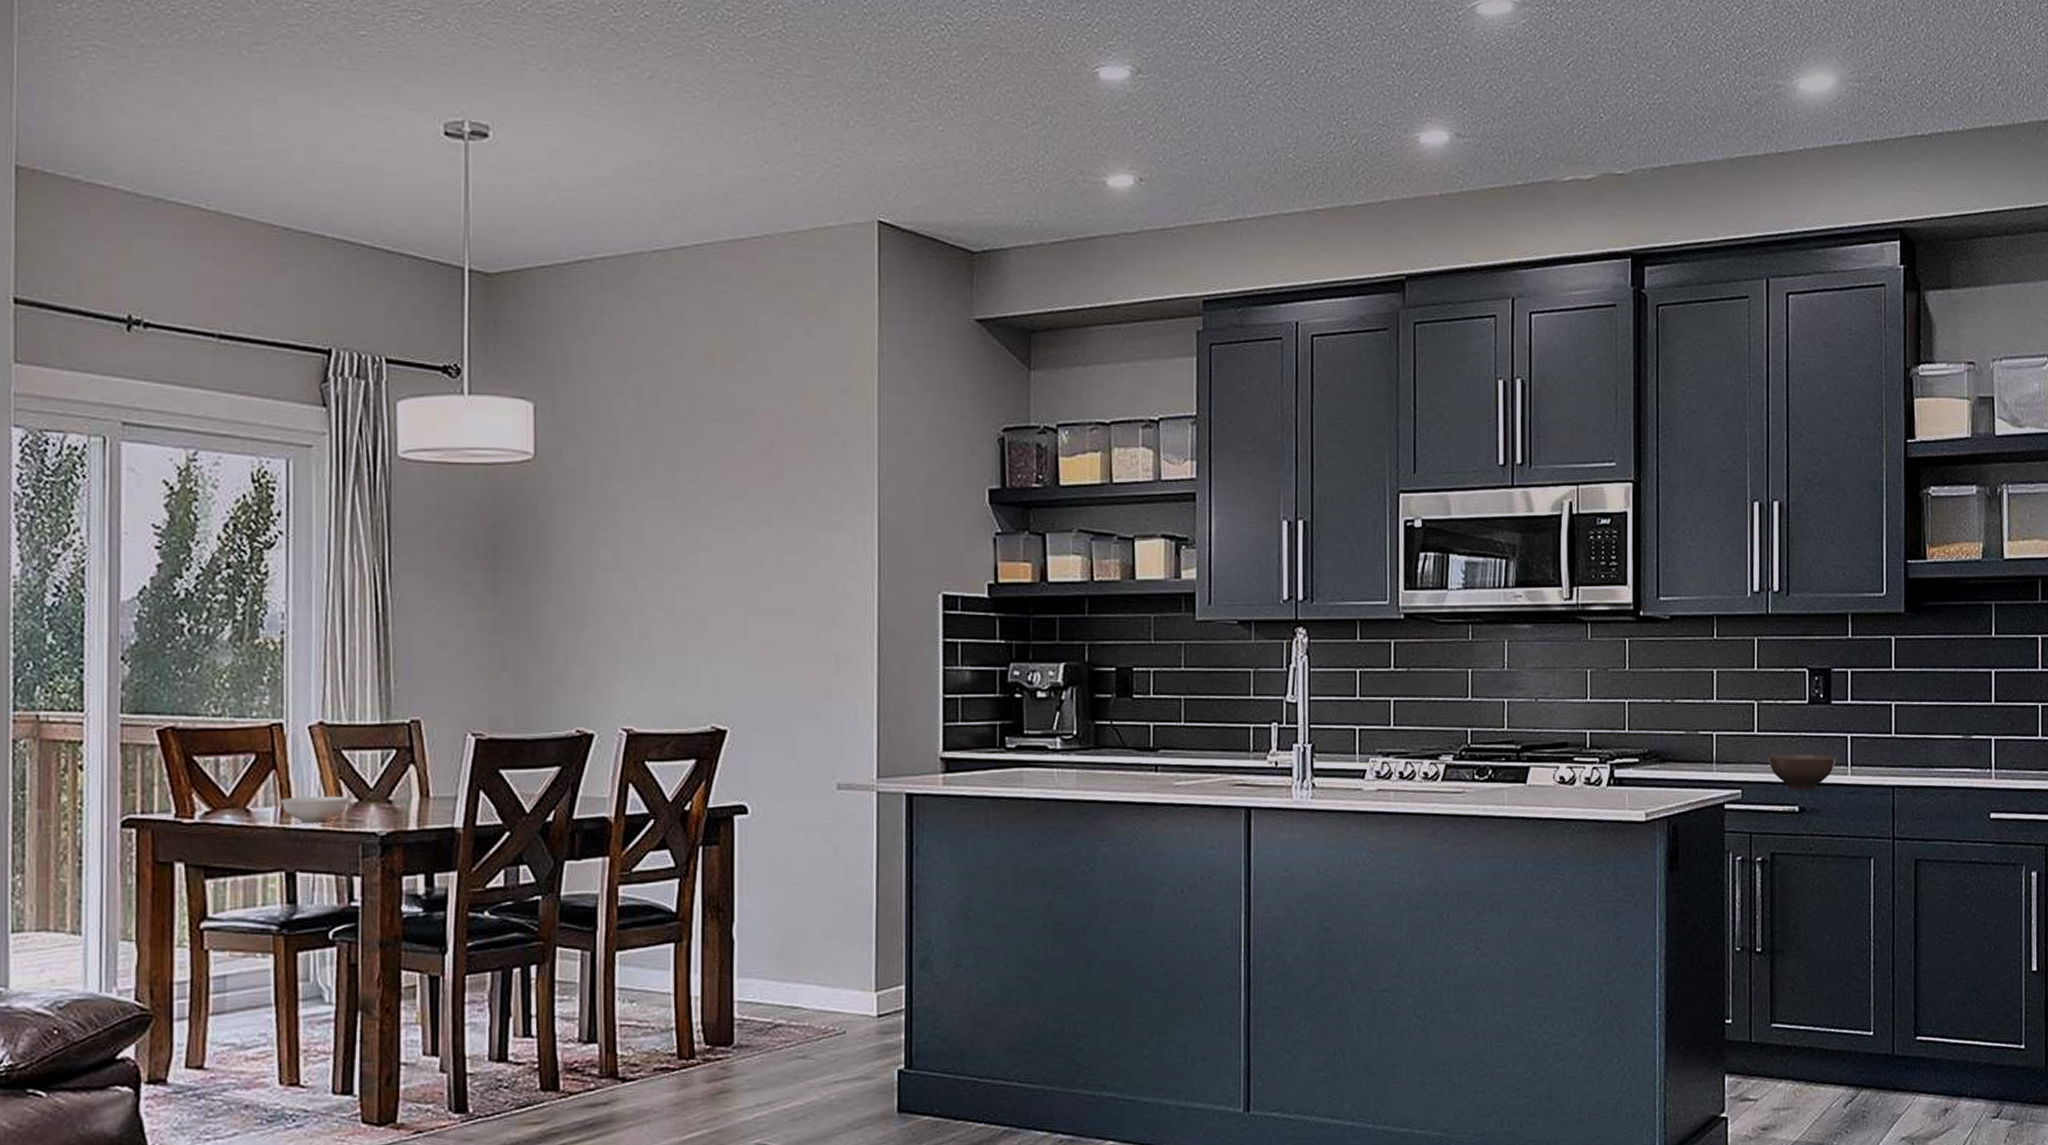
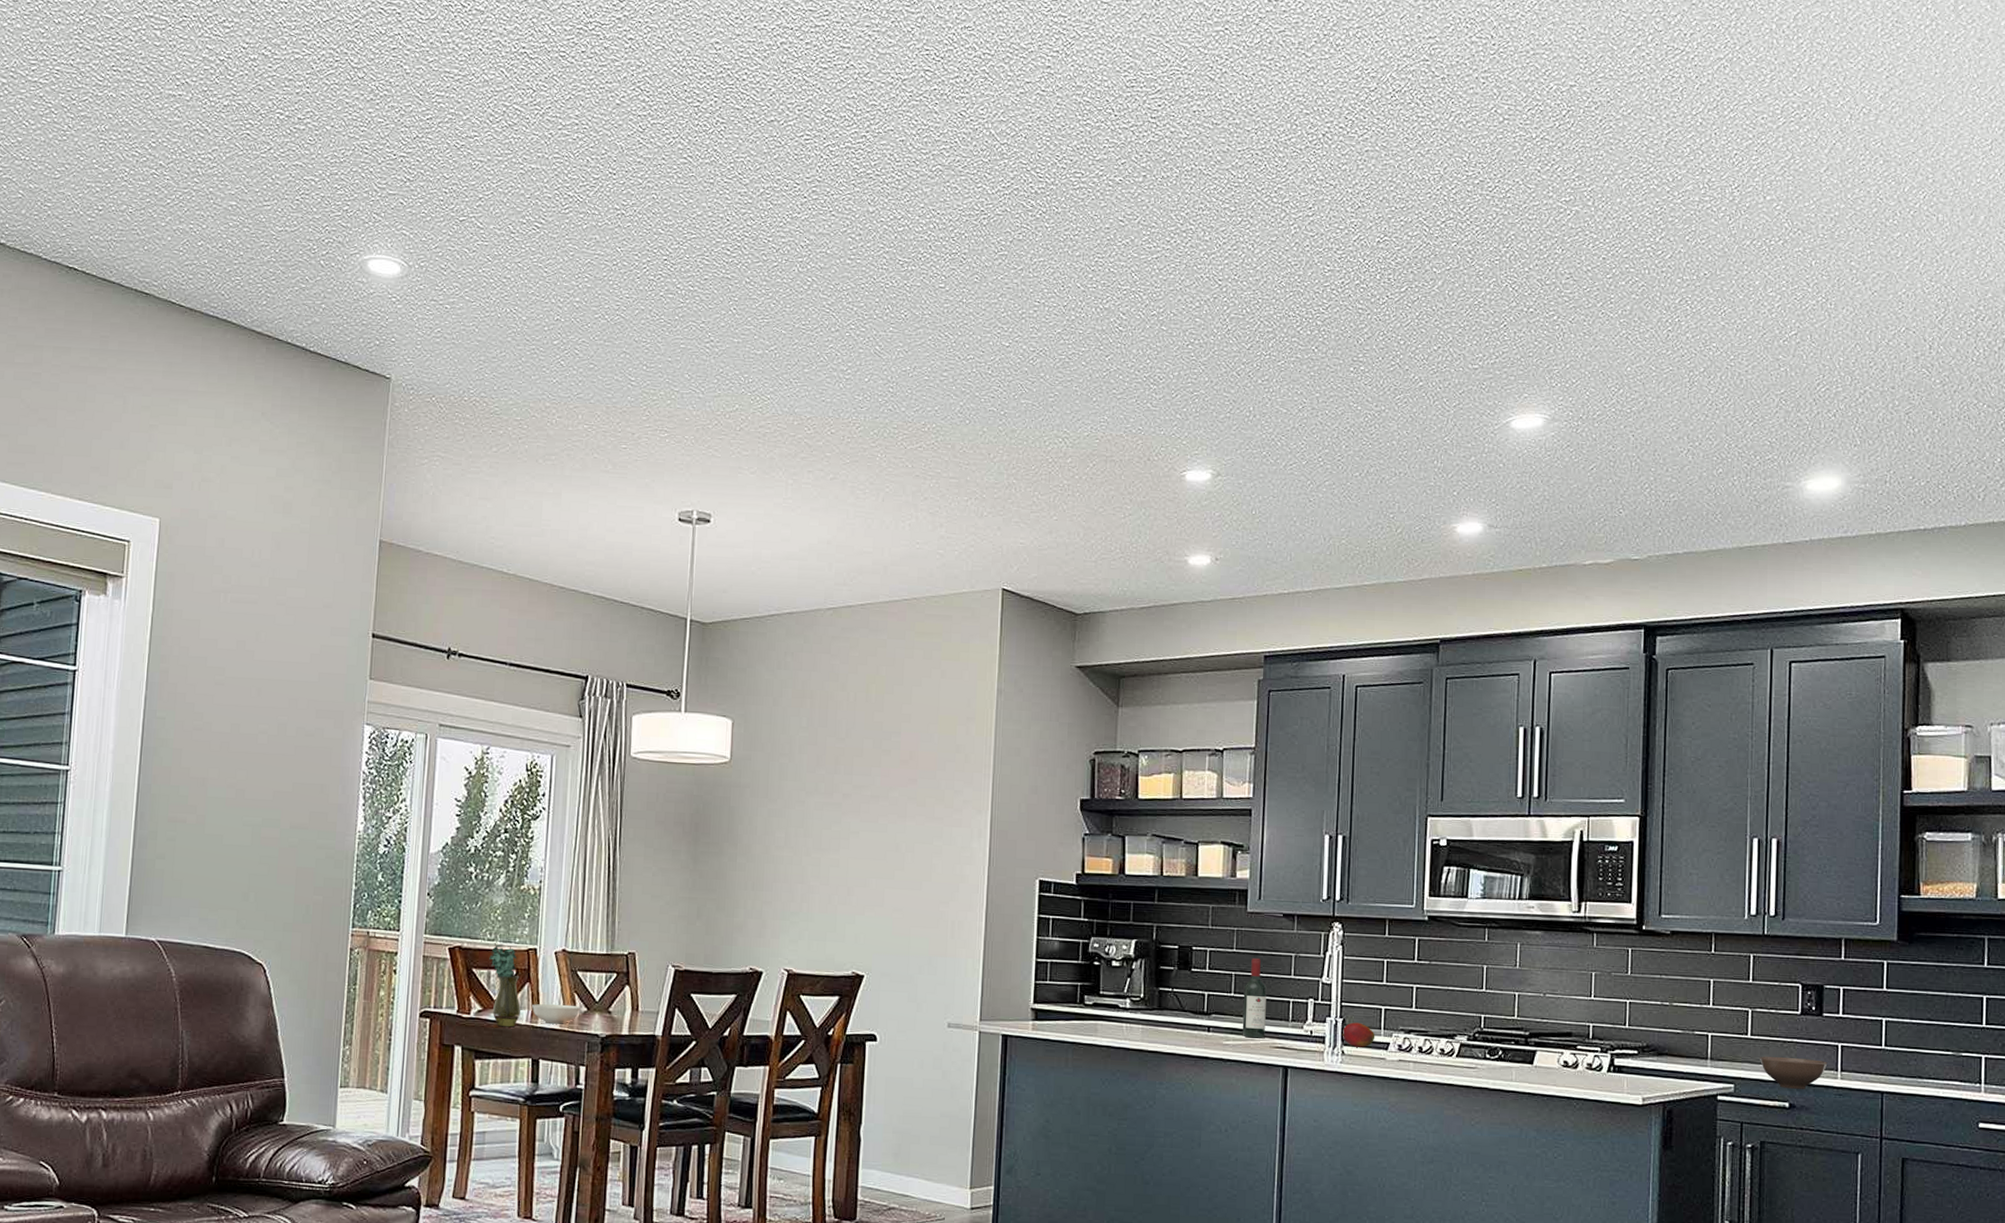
vase: none [216,719,265,832] -> present [489,943,521,1027]
wine bottle: none [1195,676,1223,776] -> present [1242,957,1267,1039]
fruit: none [1311,748,1350,778] -> present [1342,1022,1375,1047]

